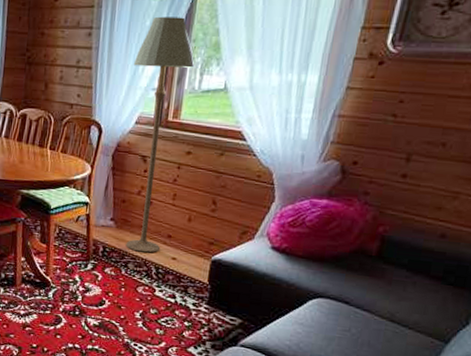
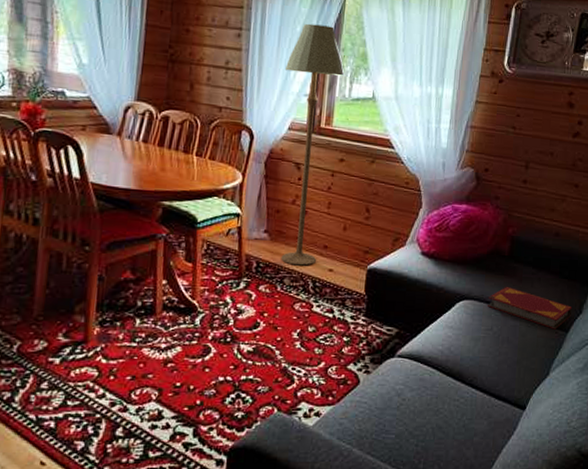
hardback book: none [345,288,457,339] -> present [487,287,573,330]

